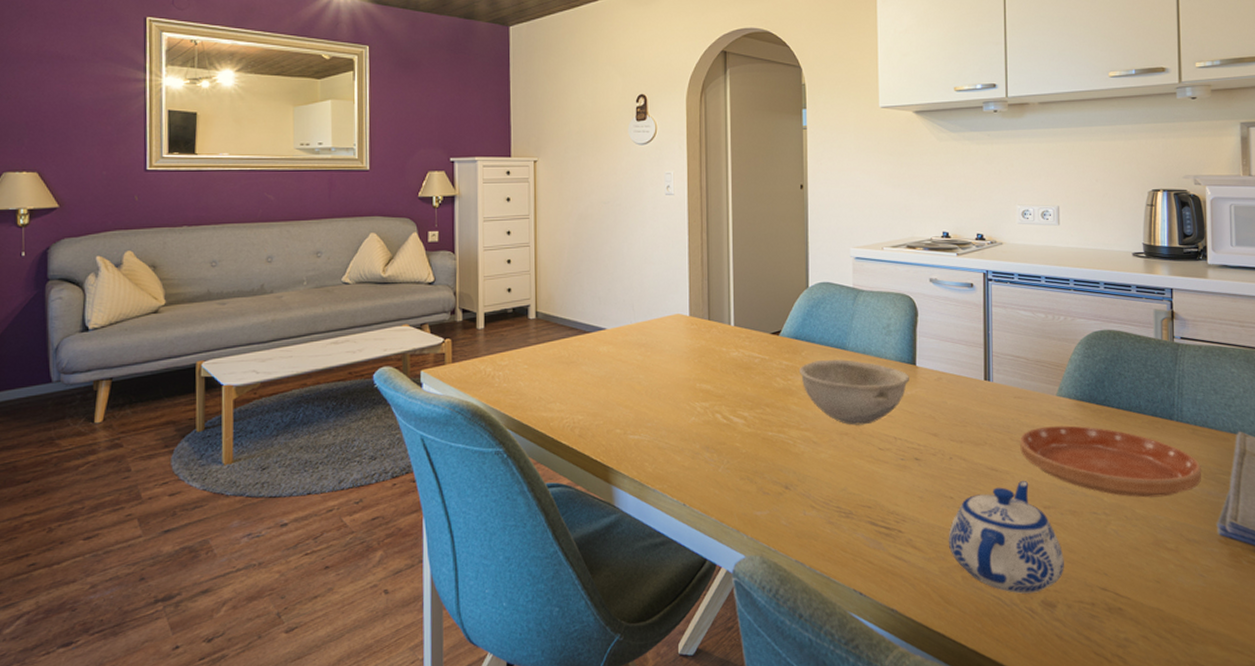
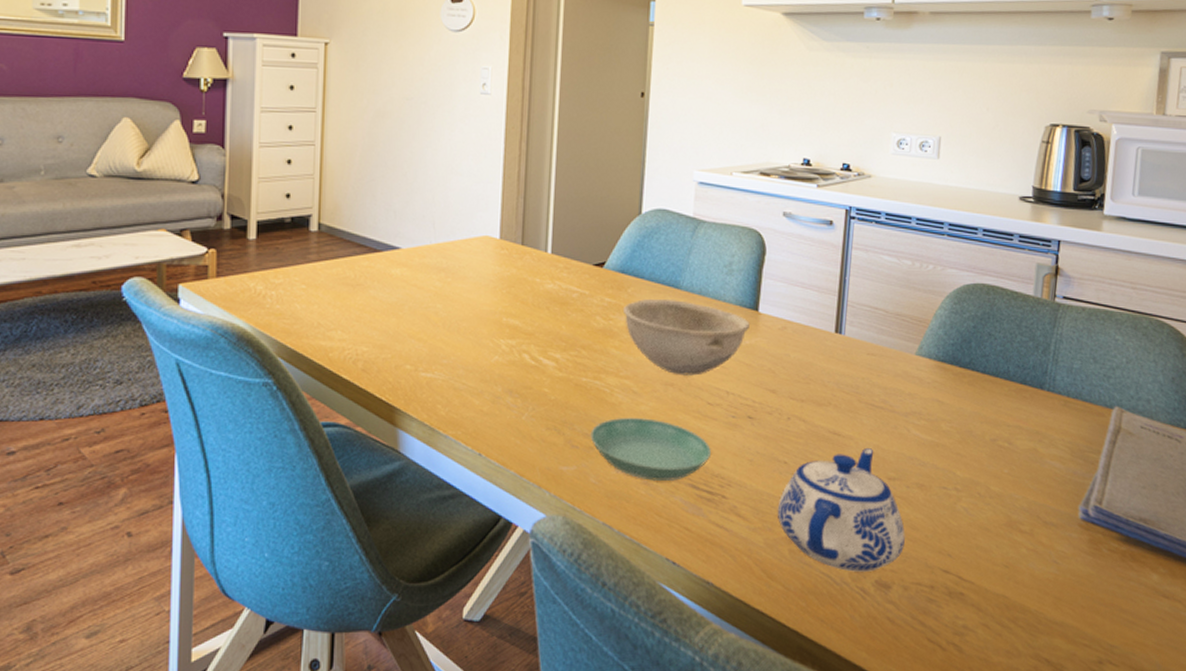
saucer: none [779,465,885,520] -> present [590,418,711,481]
saucer: present [1020,425,1201,498] -> none [868,389,1069,474]

